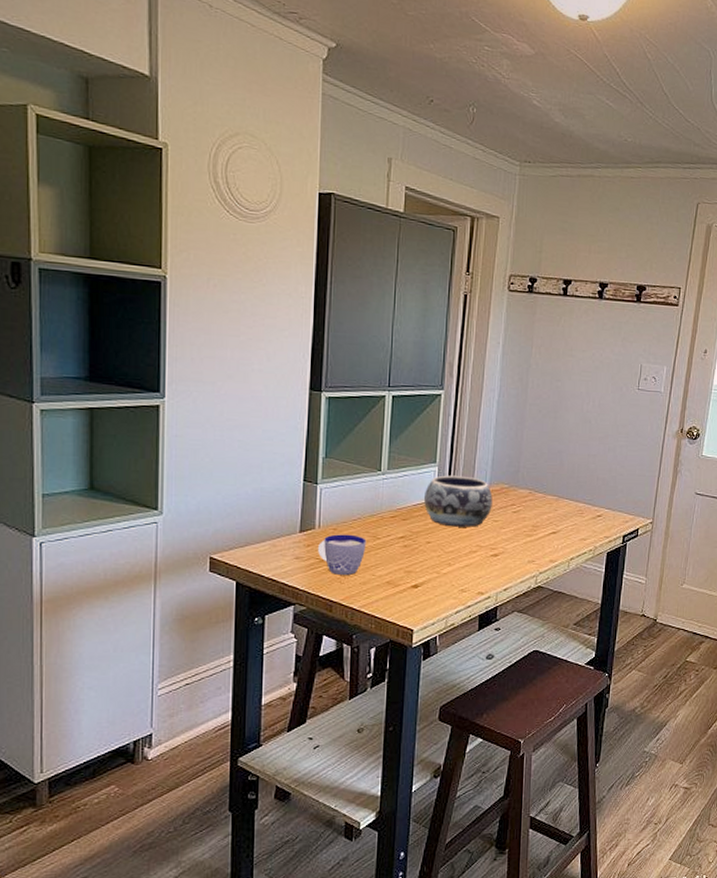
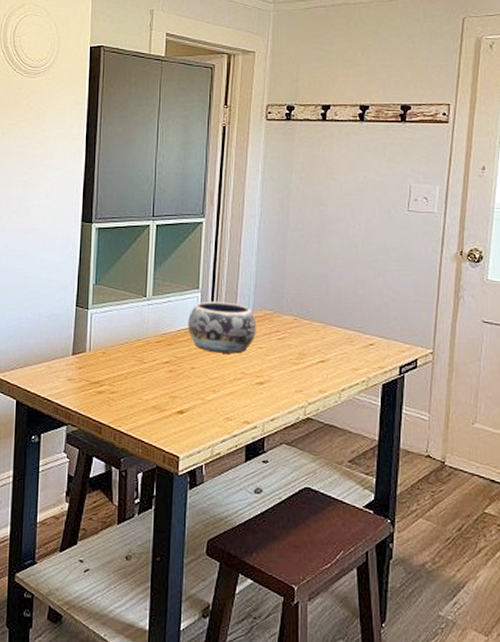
cup: present [318,534,367,575] -> none [89,357,133,398]

